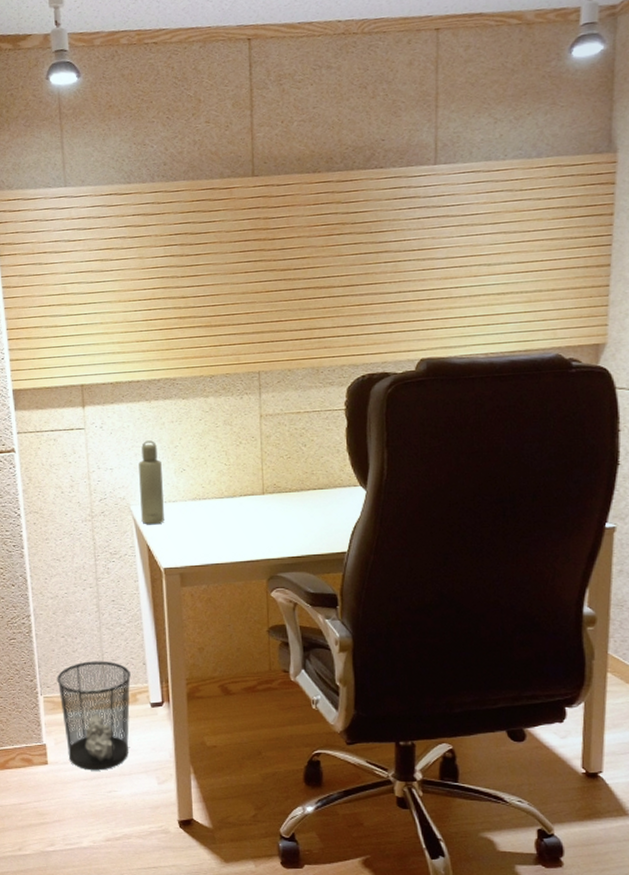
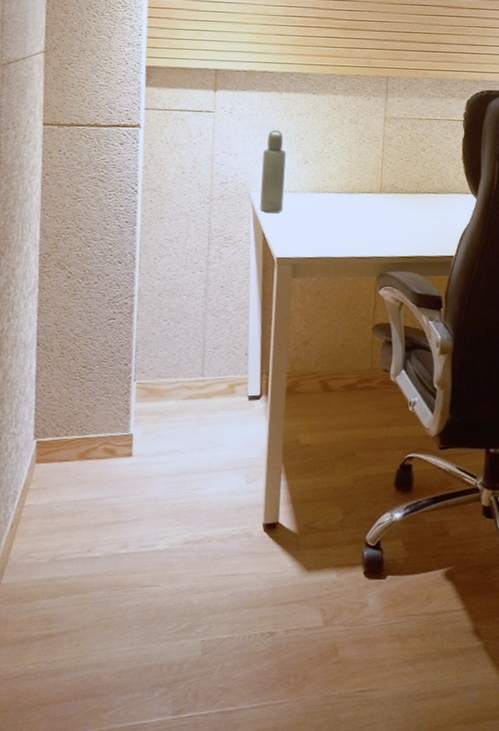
waste bin: present [57,661,131,771] -> none [153,347,231,466]

